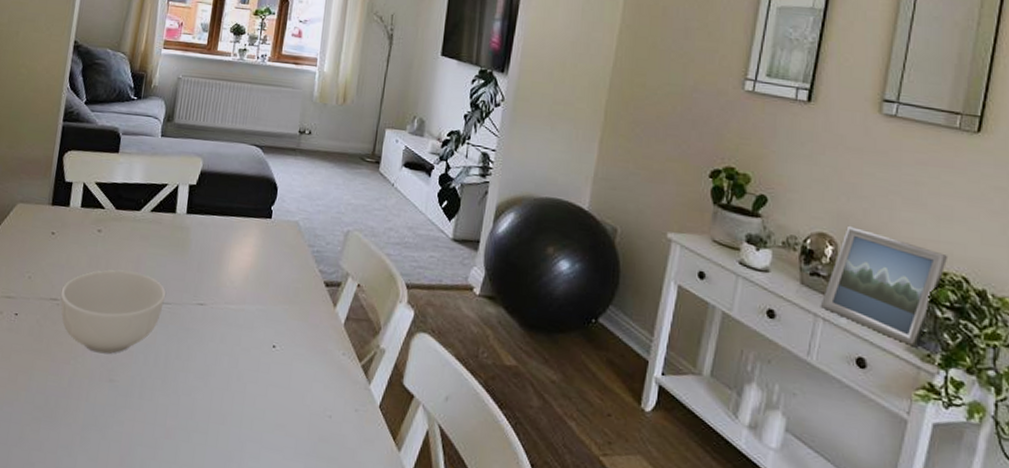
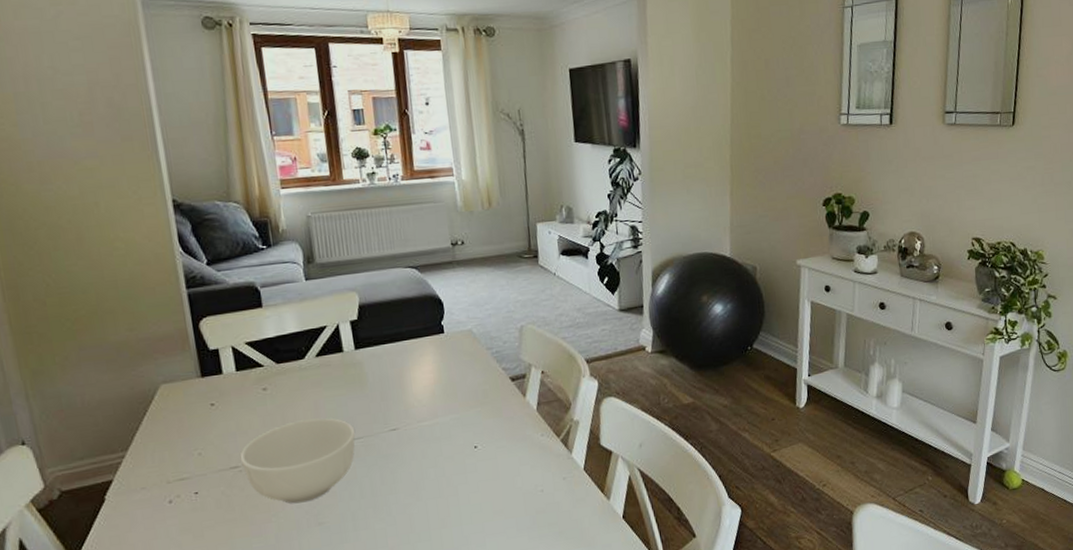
picture frame: present [820,225,949,348] -> none [916,221,1000,305]

